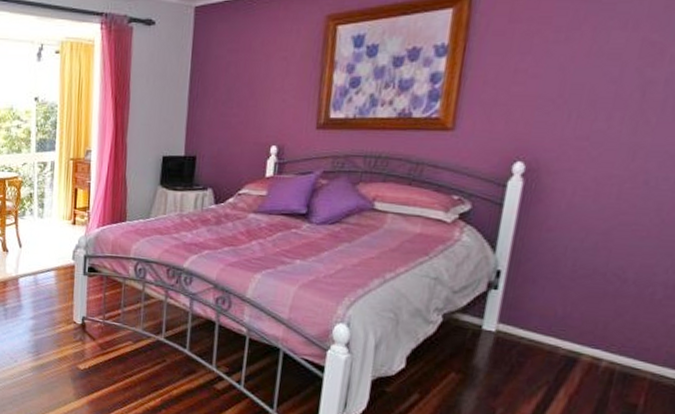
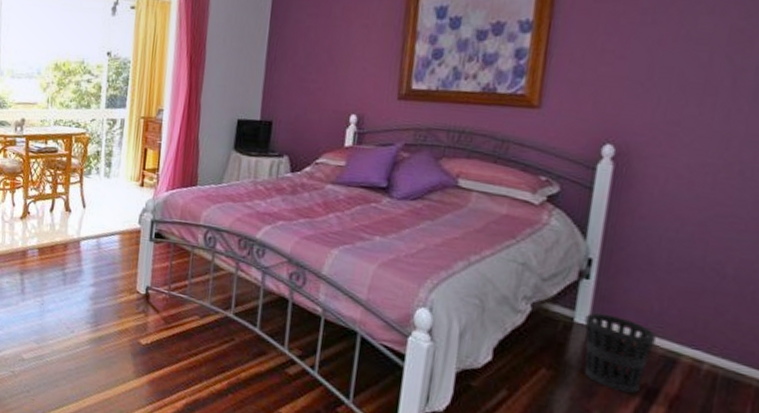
wastebasket: none [490,320,559,391] -> present [584,313,656,393]

